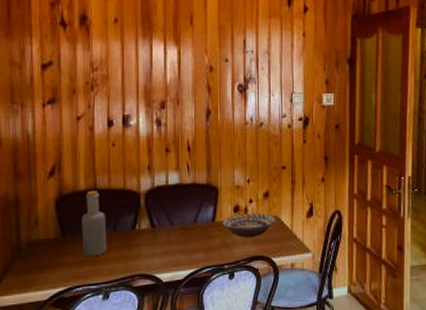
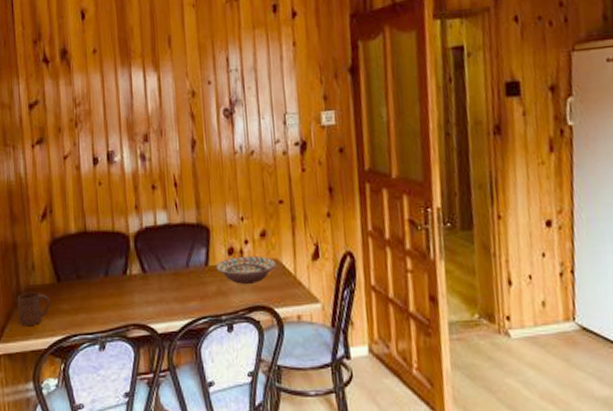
cup: none [16,246,52,280] -> present [17,292,50,327]
bottle: present [81,190,107,257] -> none [74,233,100,304]

